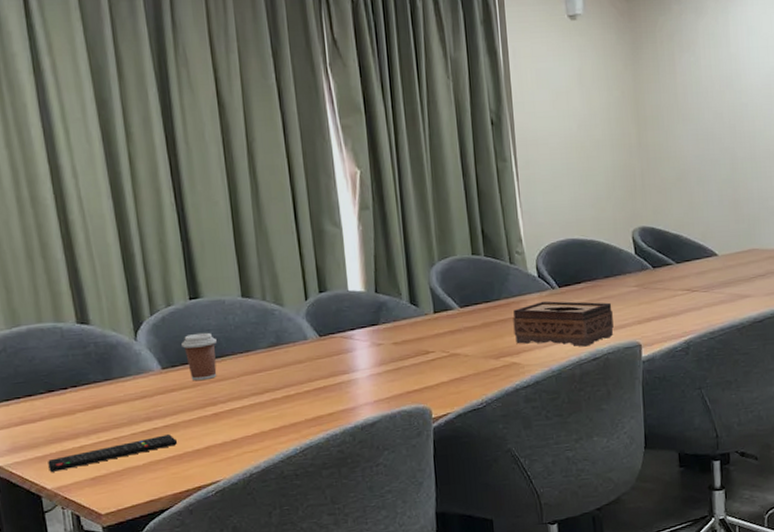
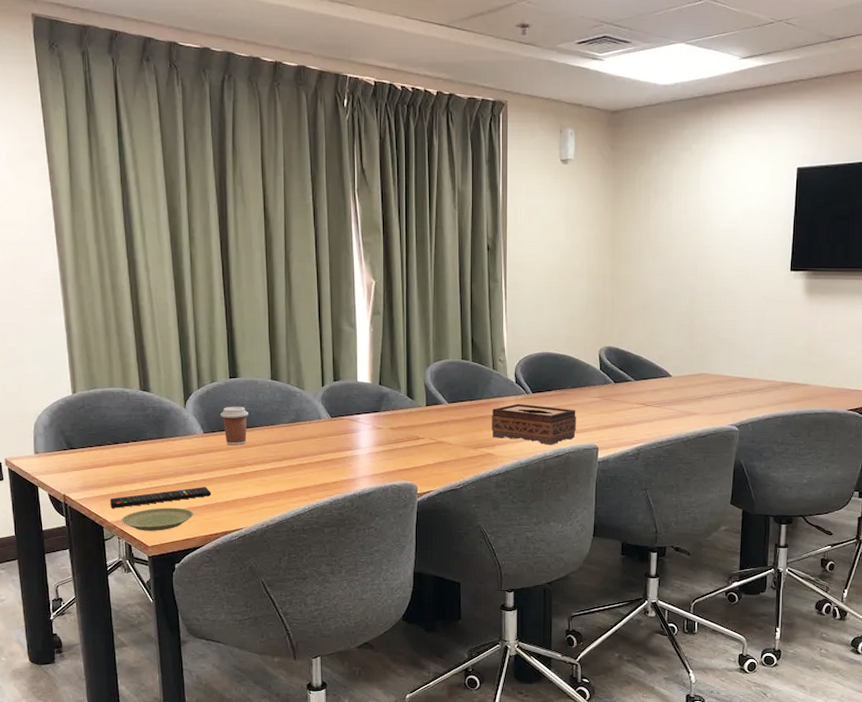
plate: none [63,462,157,497] -> present [121,507,194,531]

